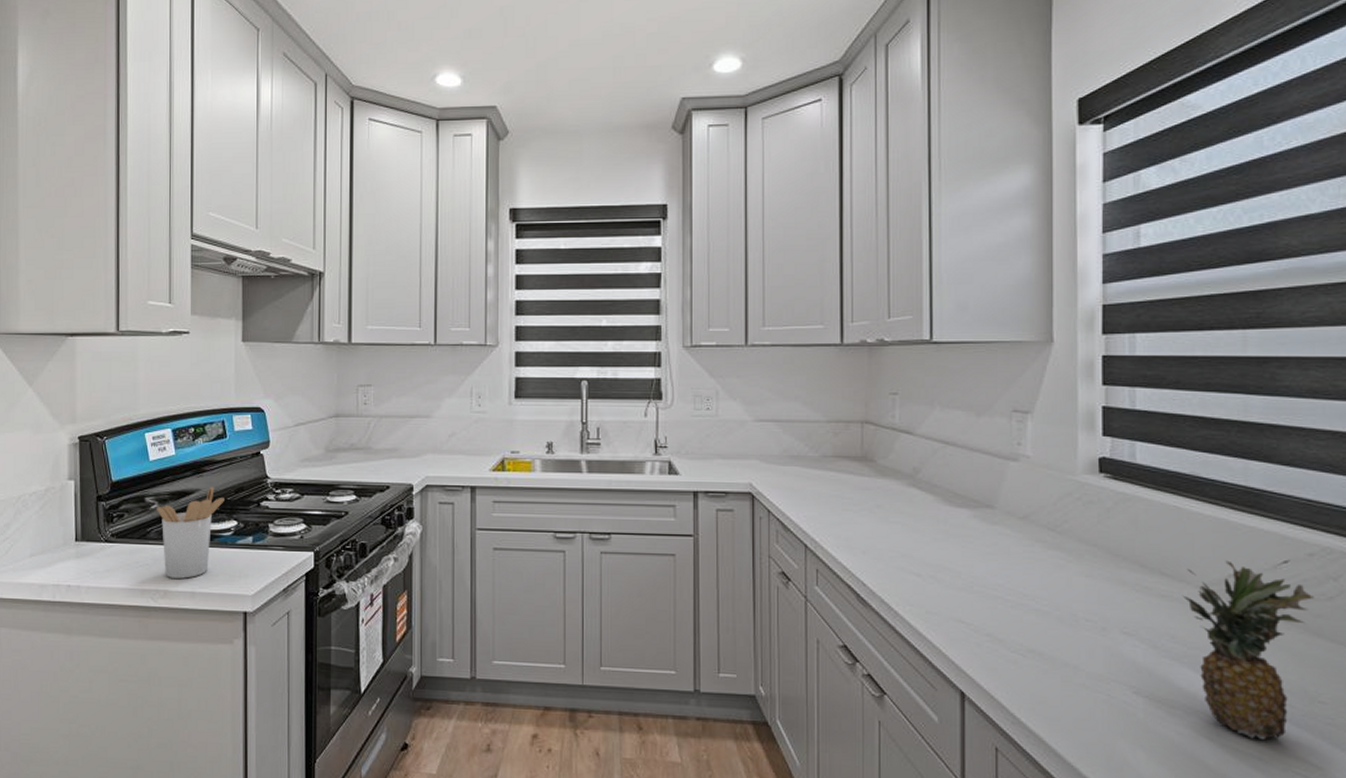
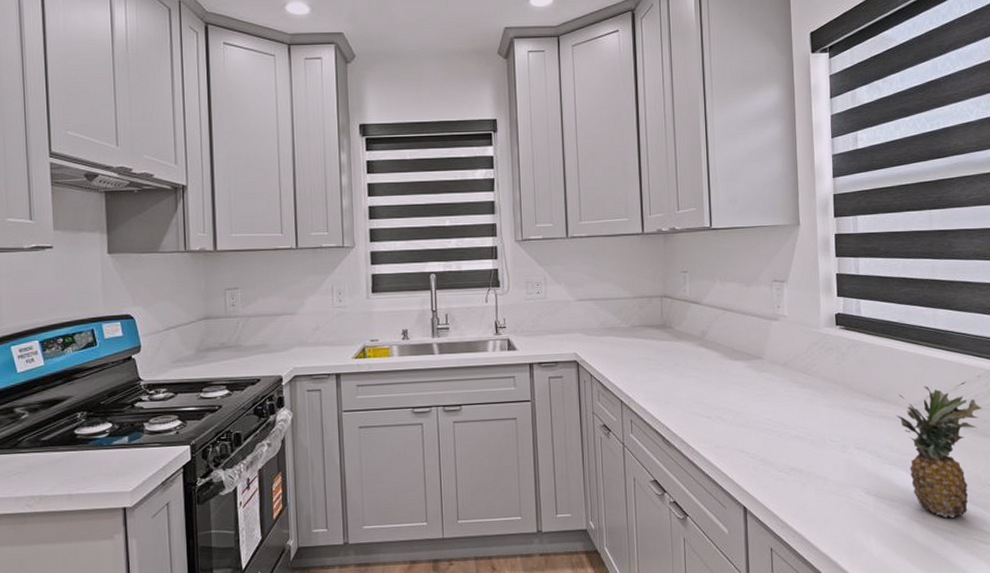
utensil holder: present [157,486,224,579] -> none [27,392,98,484]

